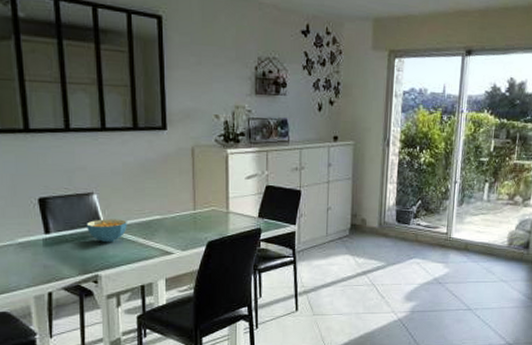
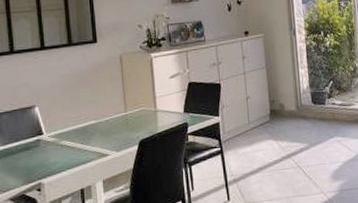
cereal bowl: present [86,219,127,243] -> none [29,127,66,152]

